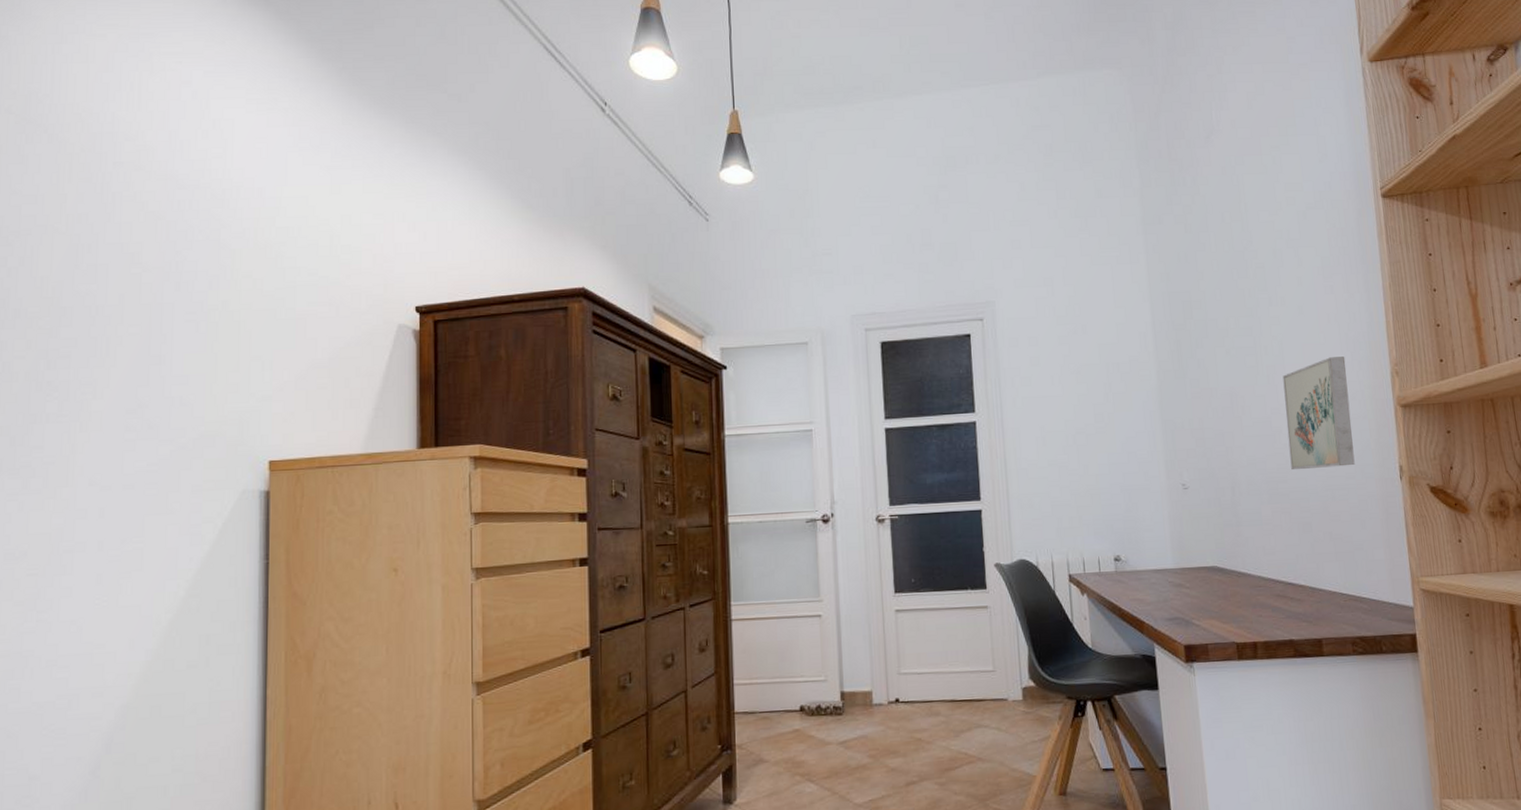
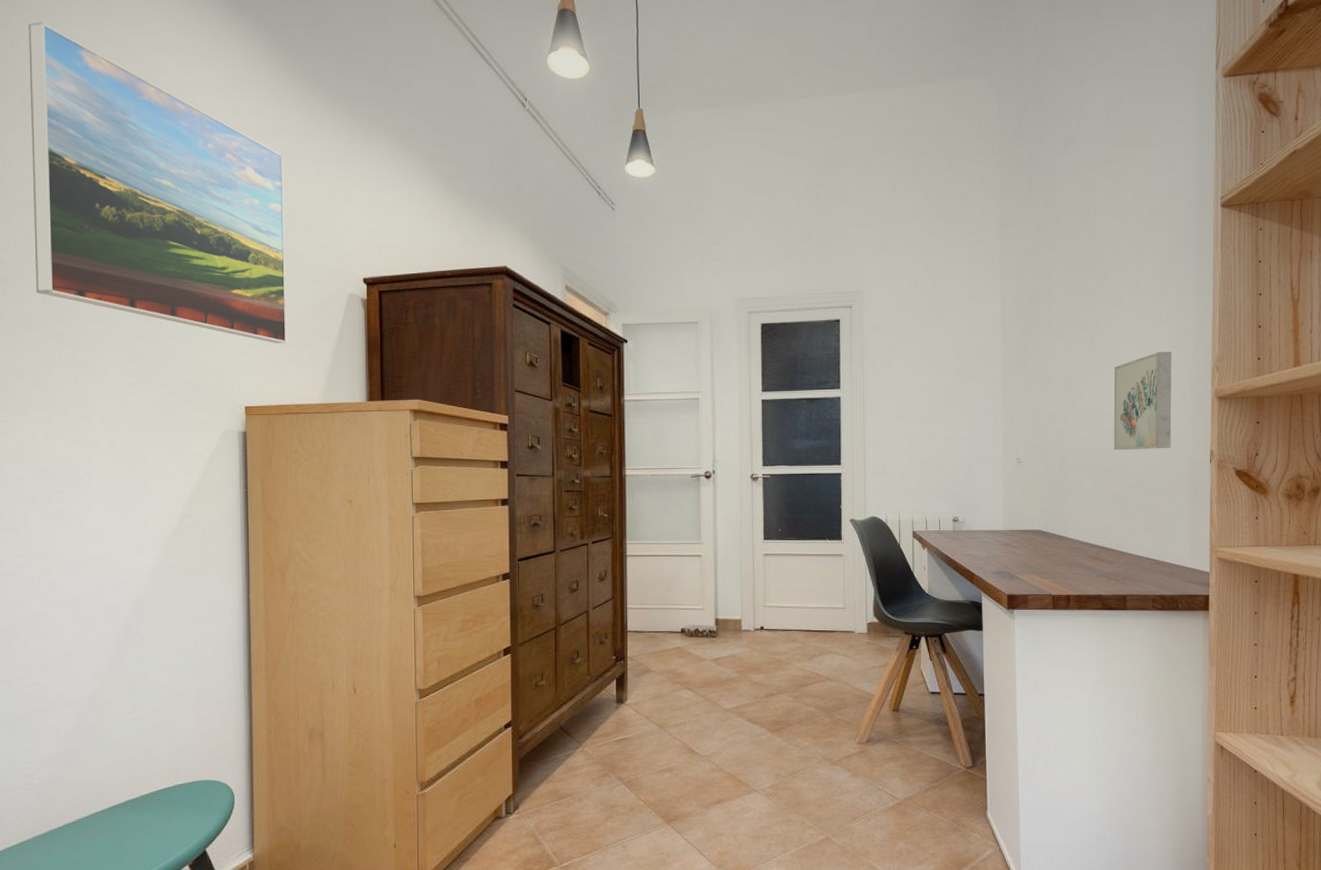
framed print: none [19,33,325,386] -> present [28,22,287,344]

